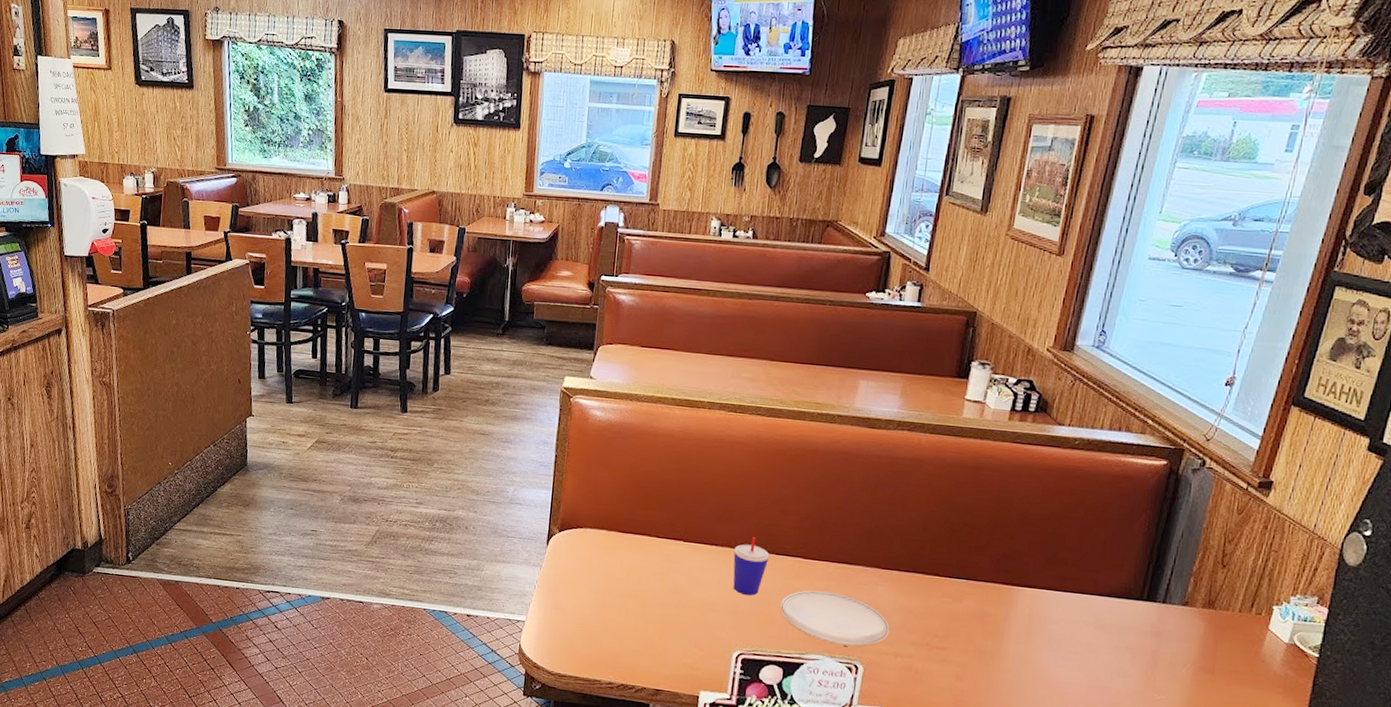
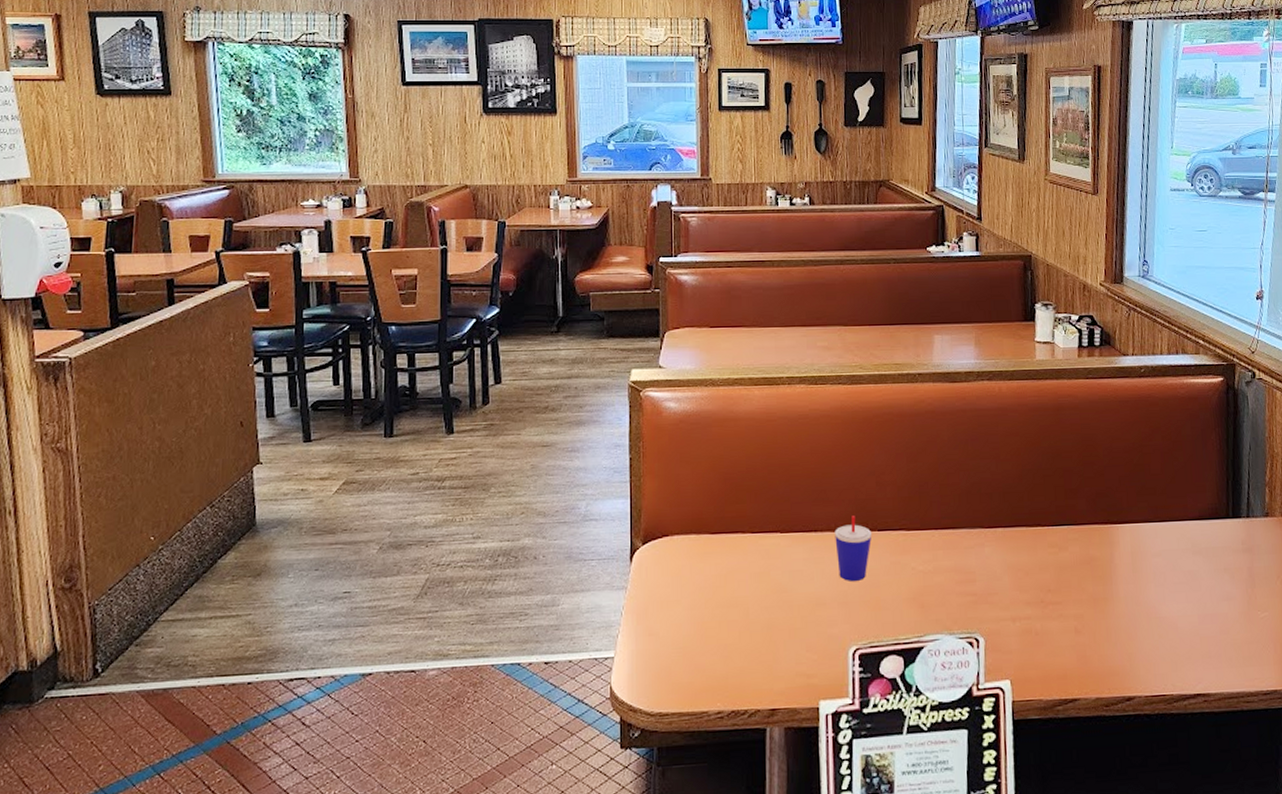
plate: present [780,590,890,647] -> none [891,562,1004,620]

